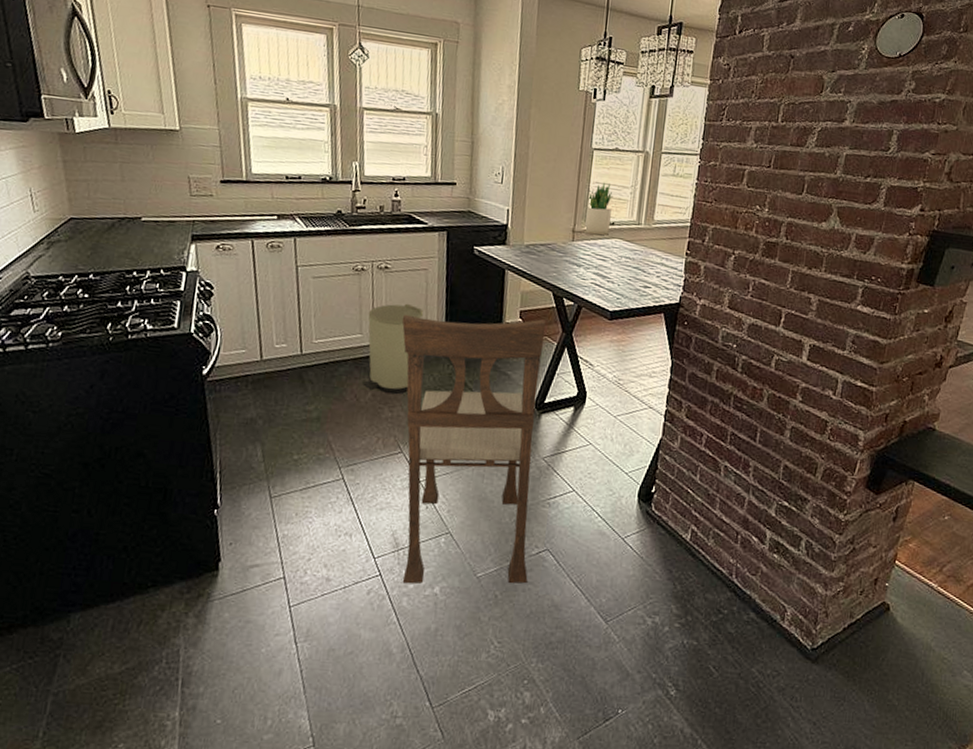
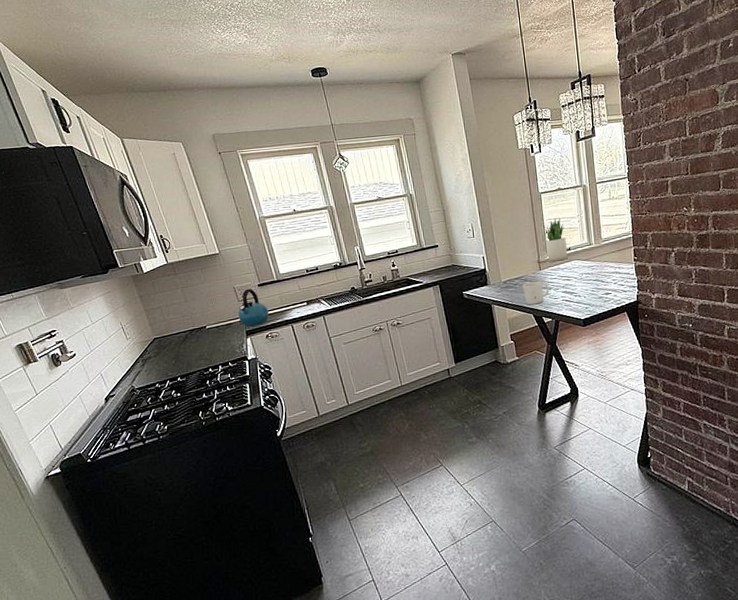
kettle: none [186,182,227,231] -> present [238,288,269,327]
pedal bin: present [362,303,424,394] -> none [392,348,436,421]
dining chair: present [402,314,547,584] -> none [419,337,563,568]
mug: none [546,252,579,281] -> present [522,281,550,305]

